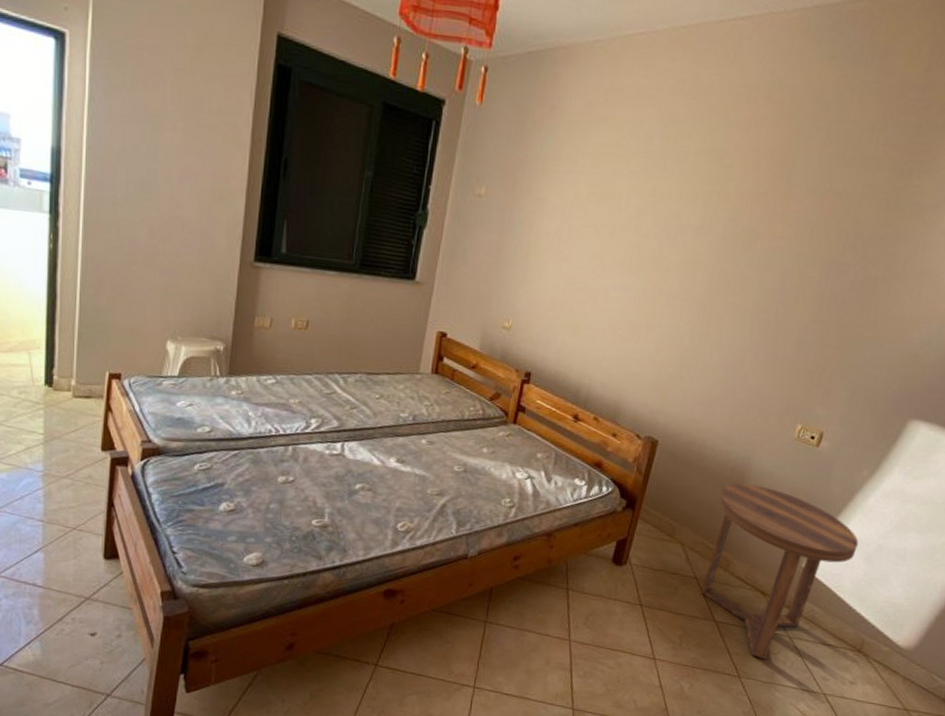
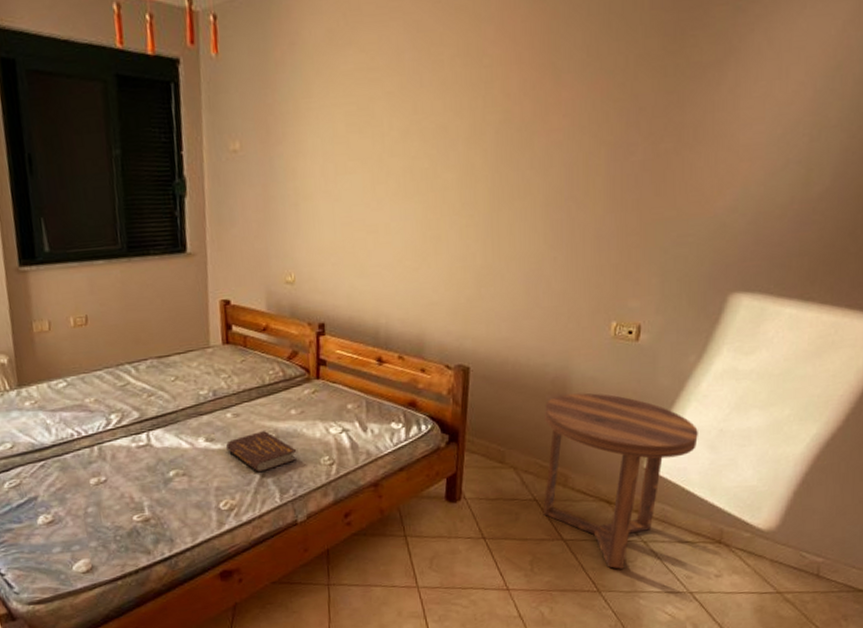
book: none [414,462,481,502] -> present [225,431,297,473]

